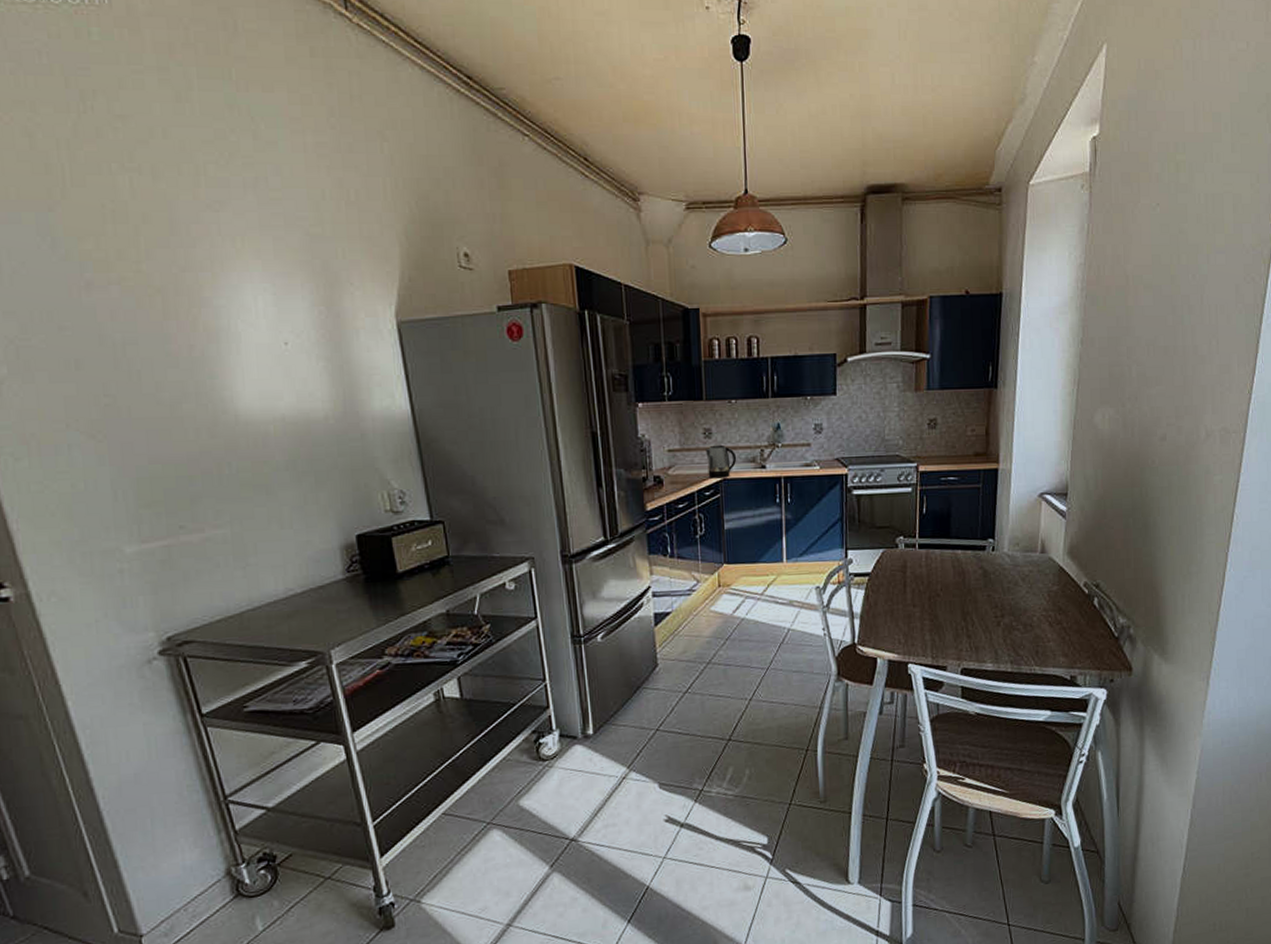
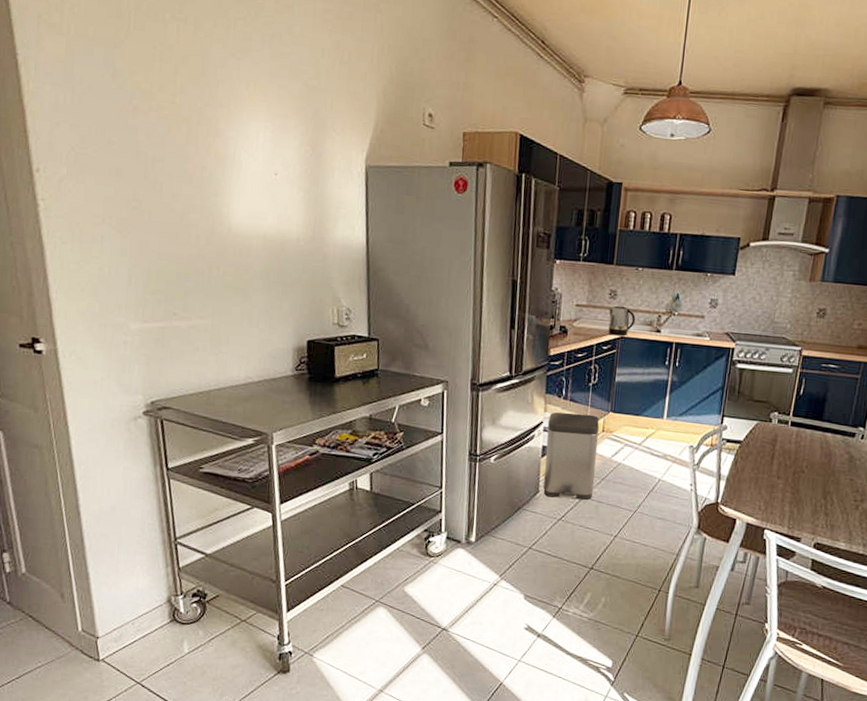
pedal bin: none [655,570,719,669] -> present [543,412,600,500]

